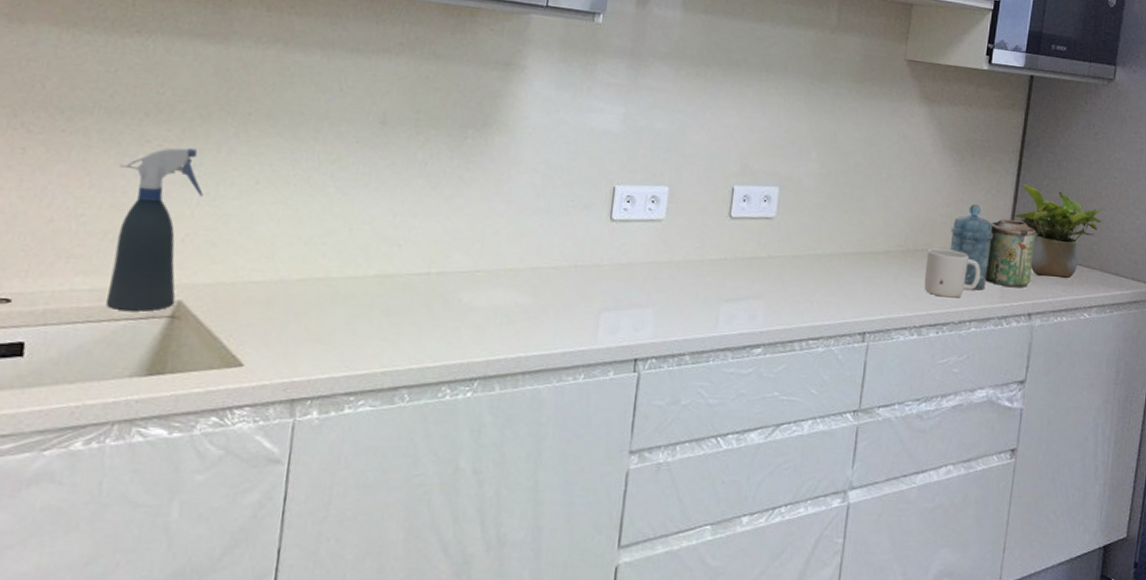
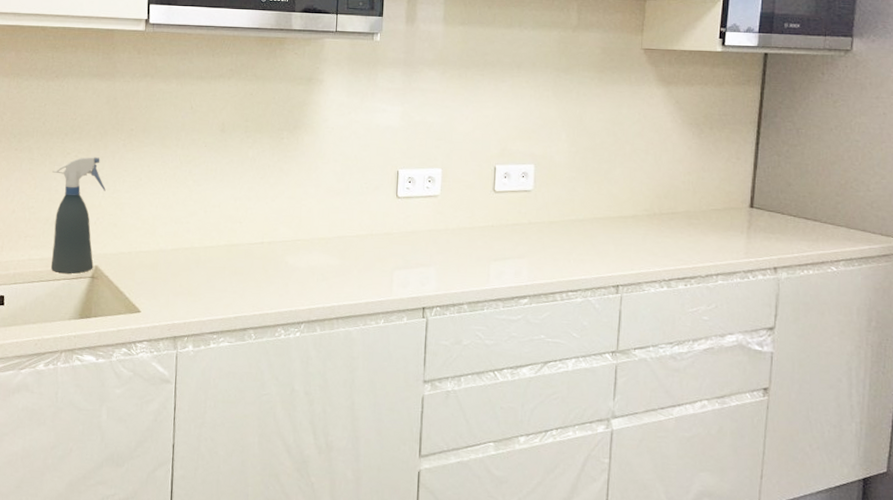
mug: present [924,248,981,298] -> none [671,211,725,255]
canister: present [950,203,994,291] -> none [693,171,736,248]
canister: present [985,218,1036,288] -> none [729,183,778,245]
potted plant: present [1015,184,1102,279] -> none [756,152,844,236]

